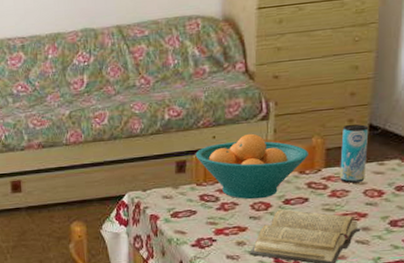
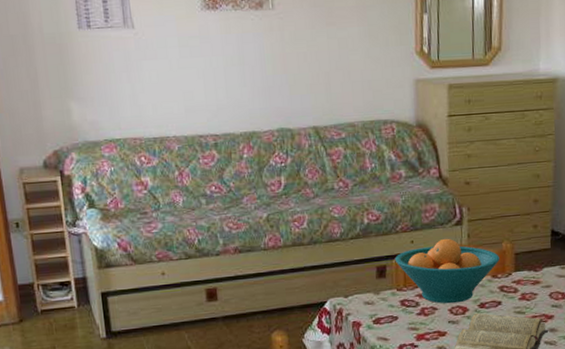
beverage can: present [340,124,369,183] -> none [528,230,552,286]

